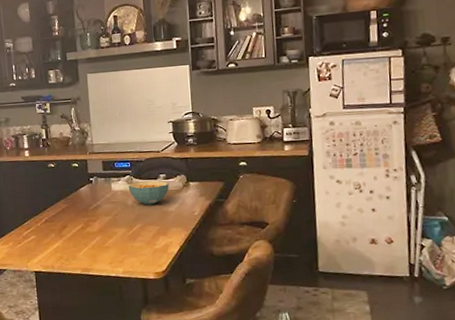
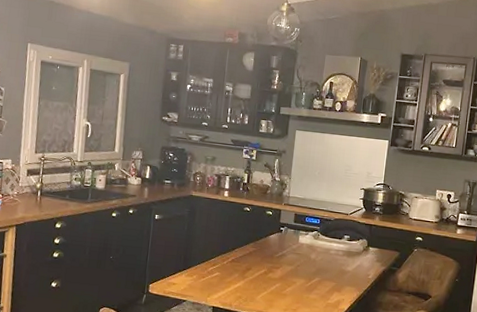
cereal bowl: present [128,180,169,205] -> none [314,238,351,262]

